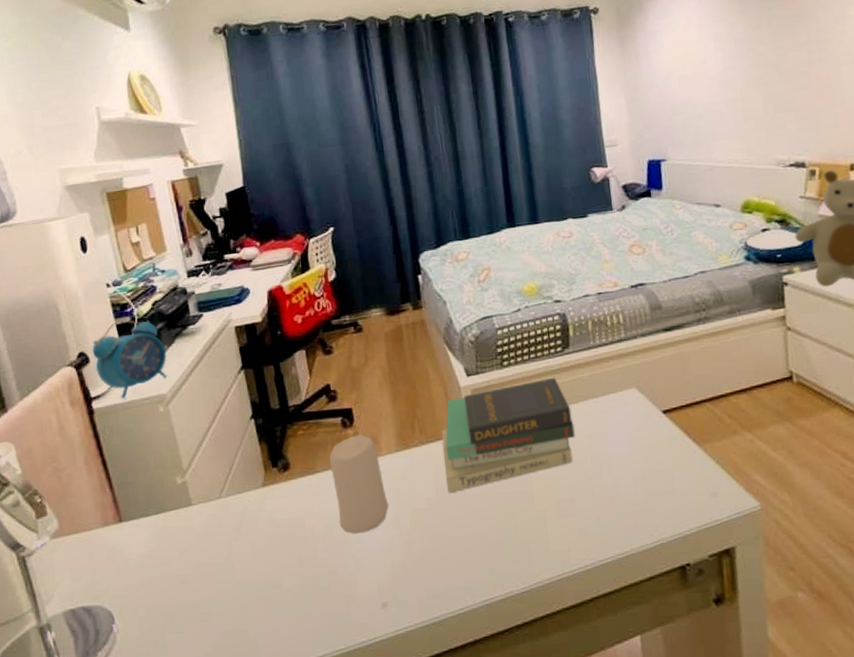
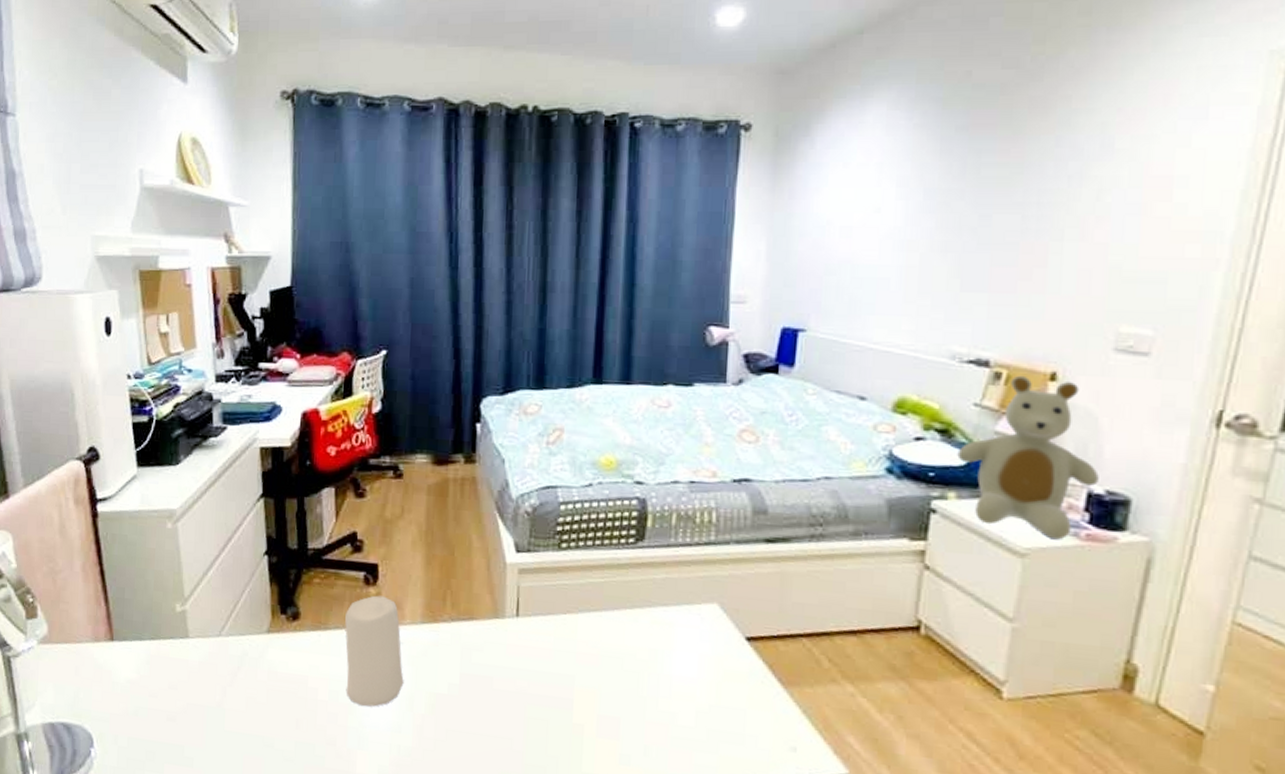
alarm clock: present [92,319,167,398] -> none [104,417,182,506]
books: present [441,377,575,493] -> none [473,572,635,682]

